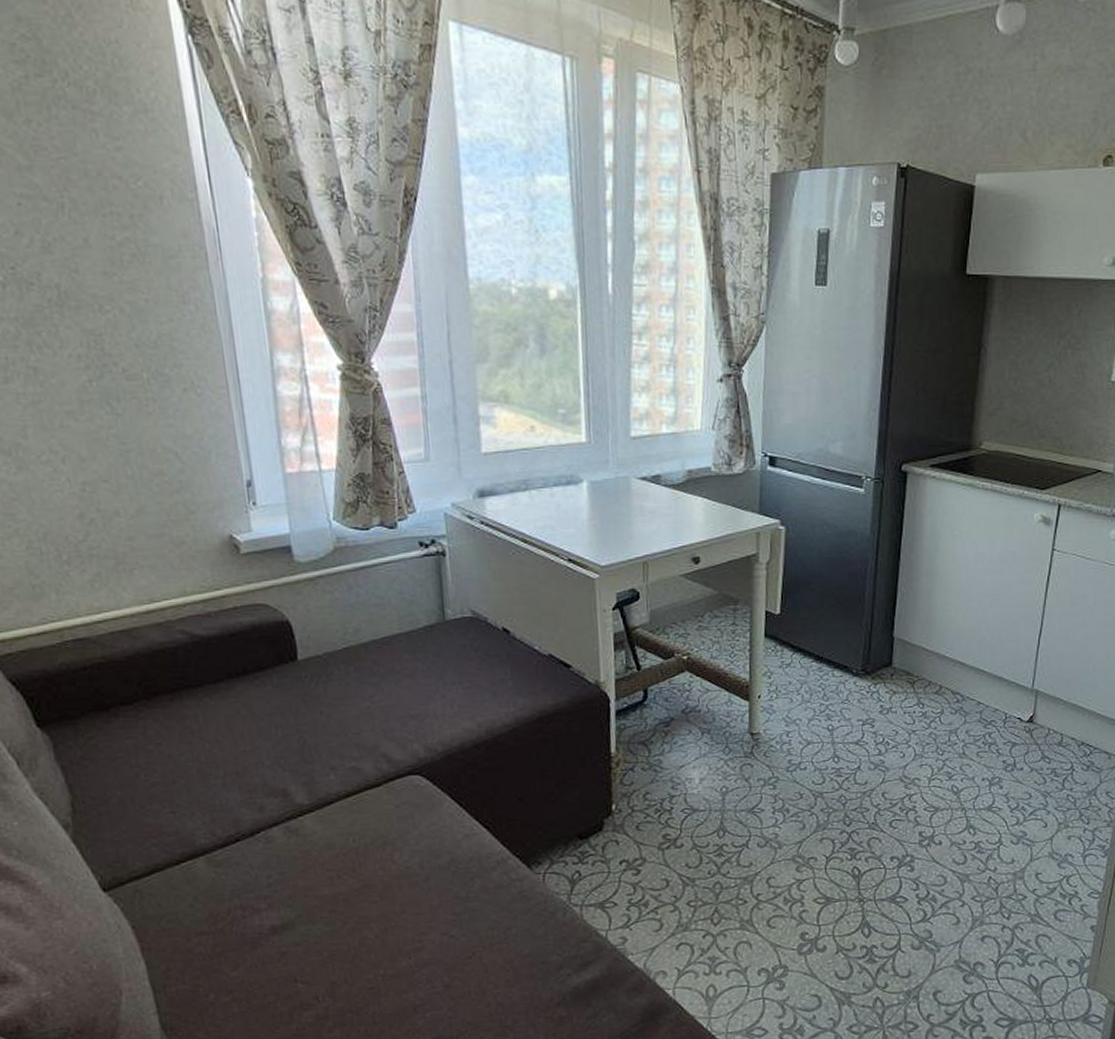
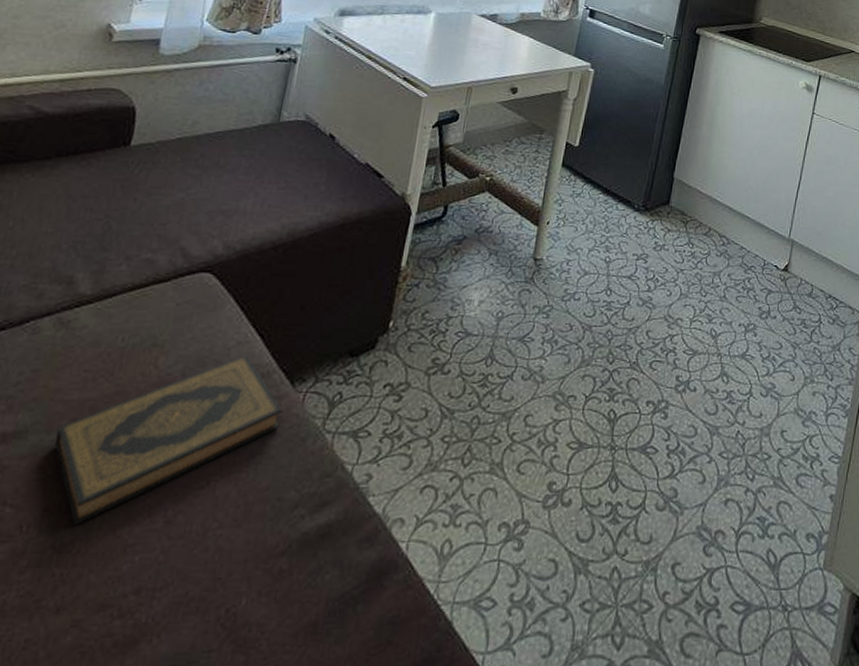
hardback book: none [319,845,527,993] -> present [54,354,283,525]

